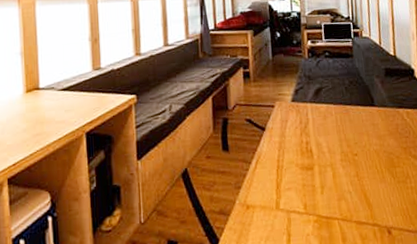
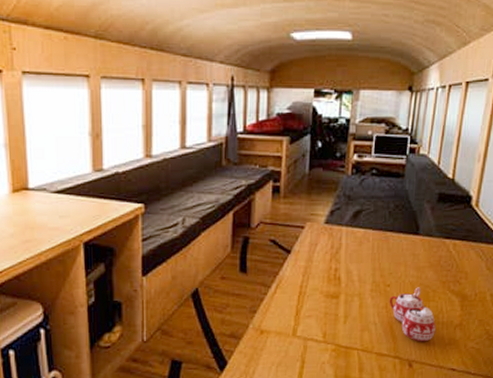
mug: none [359,154,407,208] -> present [389,287,436,342]

